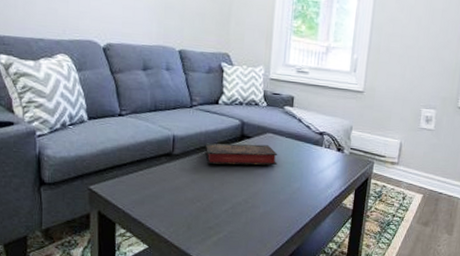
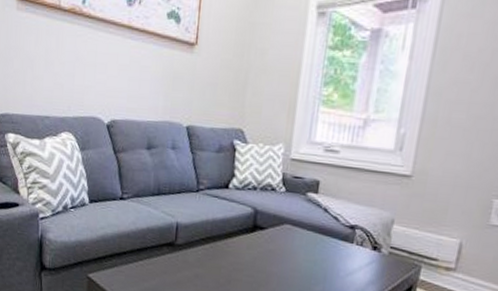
book: present [205,143,278,166] -> none [211,233,297,263]

